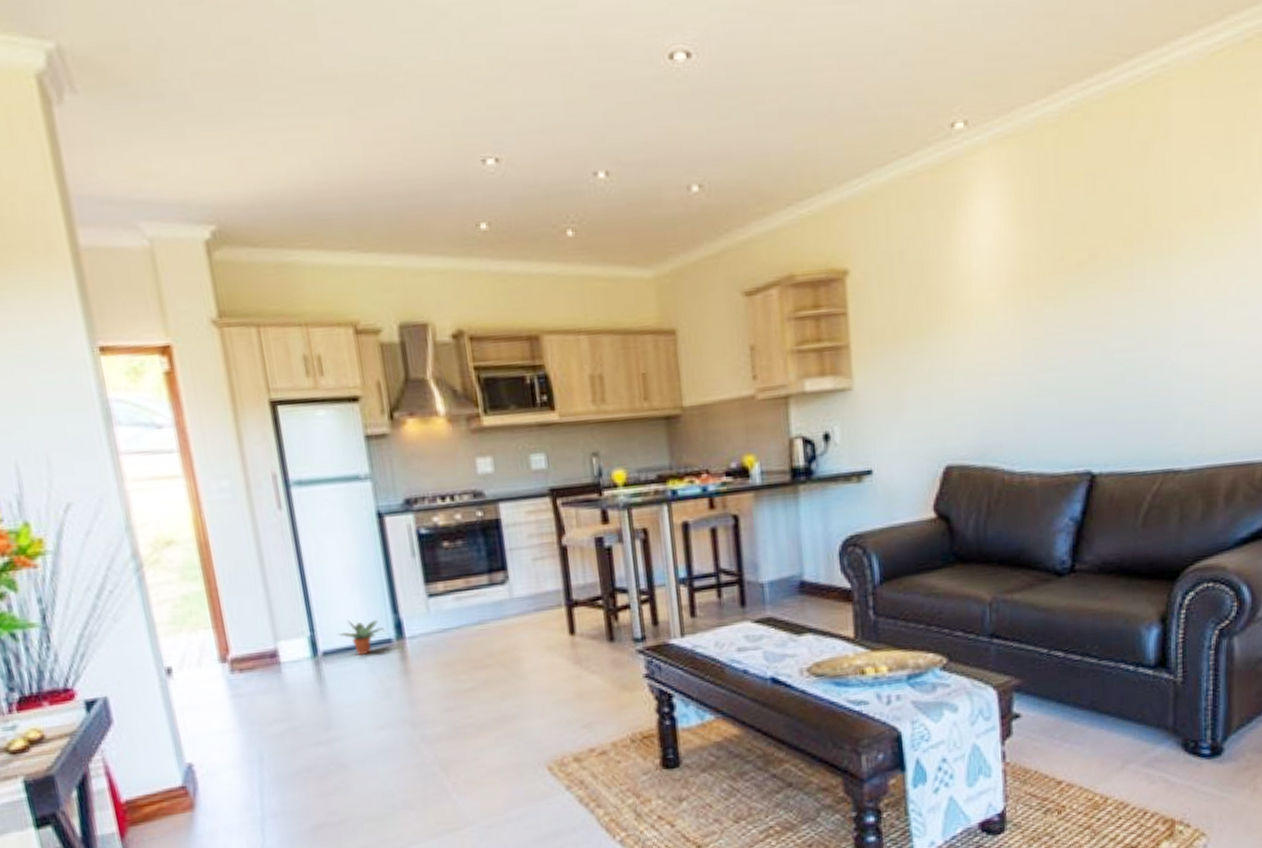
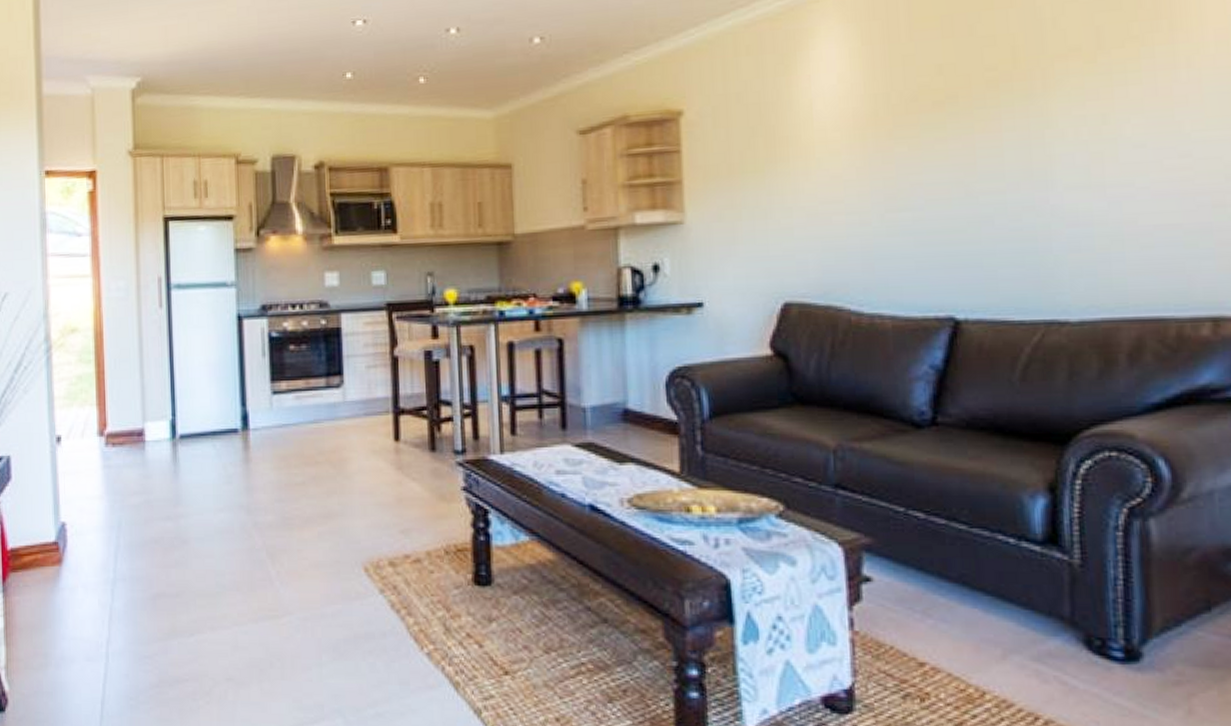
potted plant: present [338,619,385,655] -> none [194,409,233,441]

